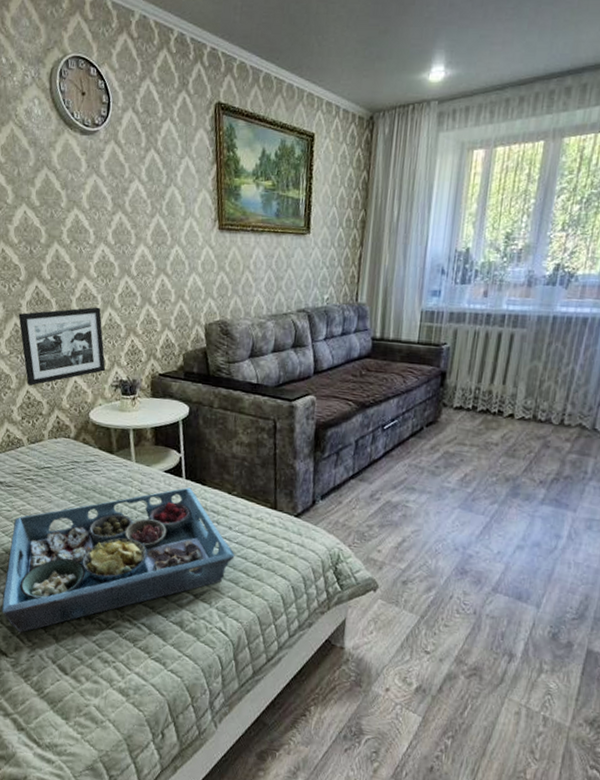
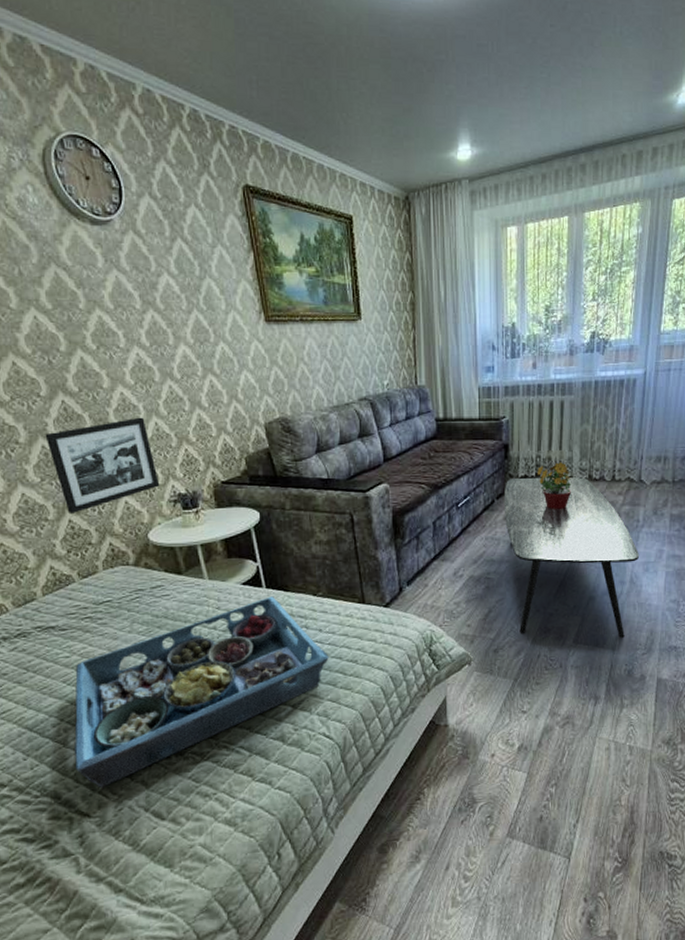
coffee table: none [432,408,583,596] -> present [503,477,640,638]
flowerpot: none [475,397,512,447] -> present [538,462,571,509]

